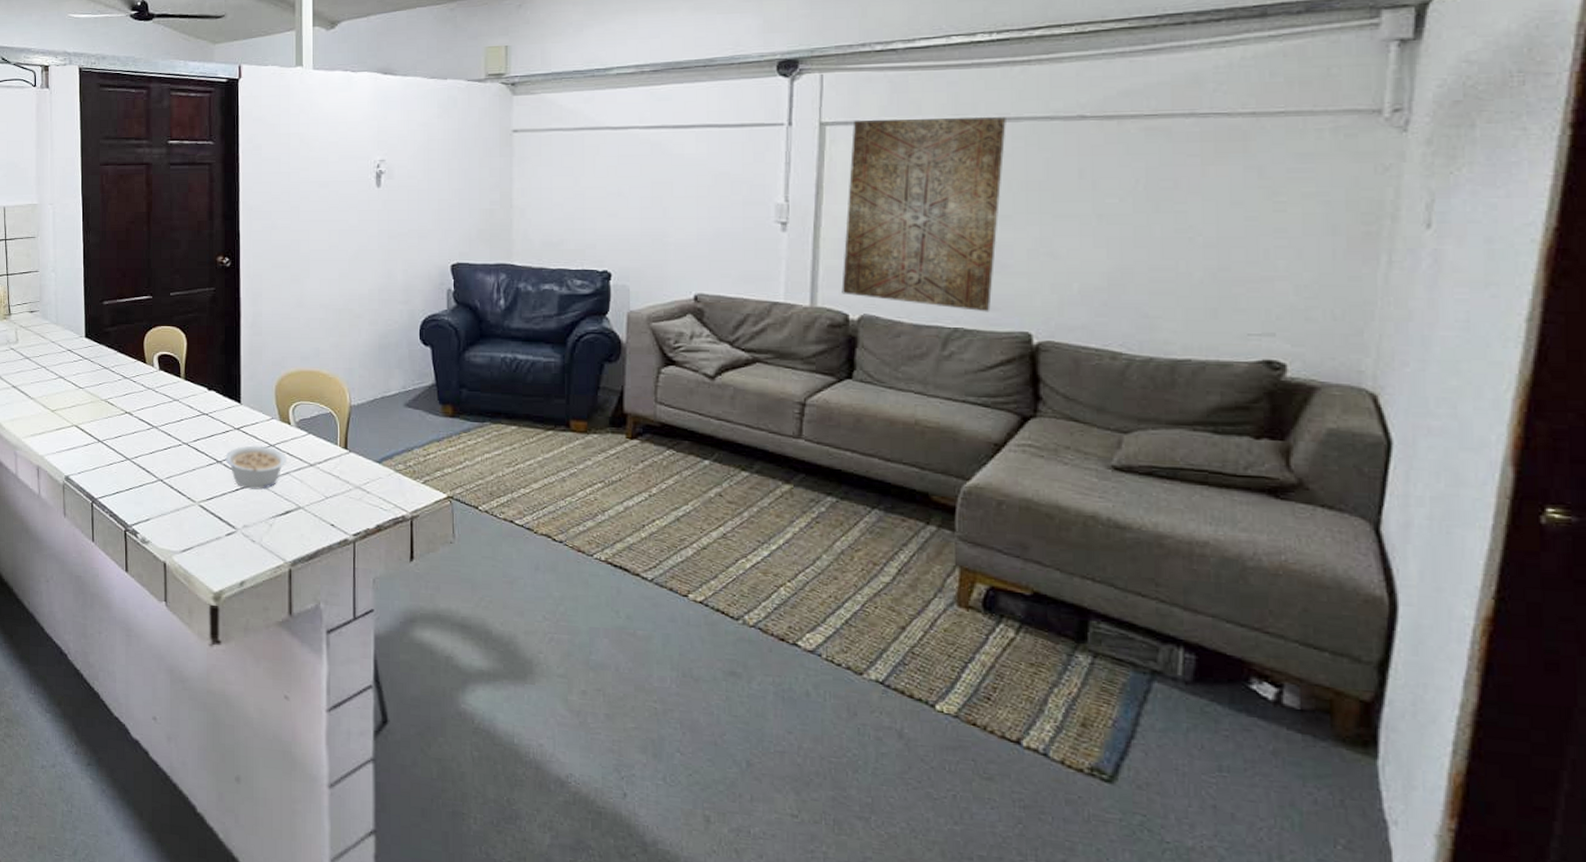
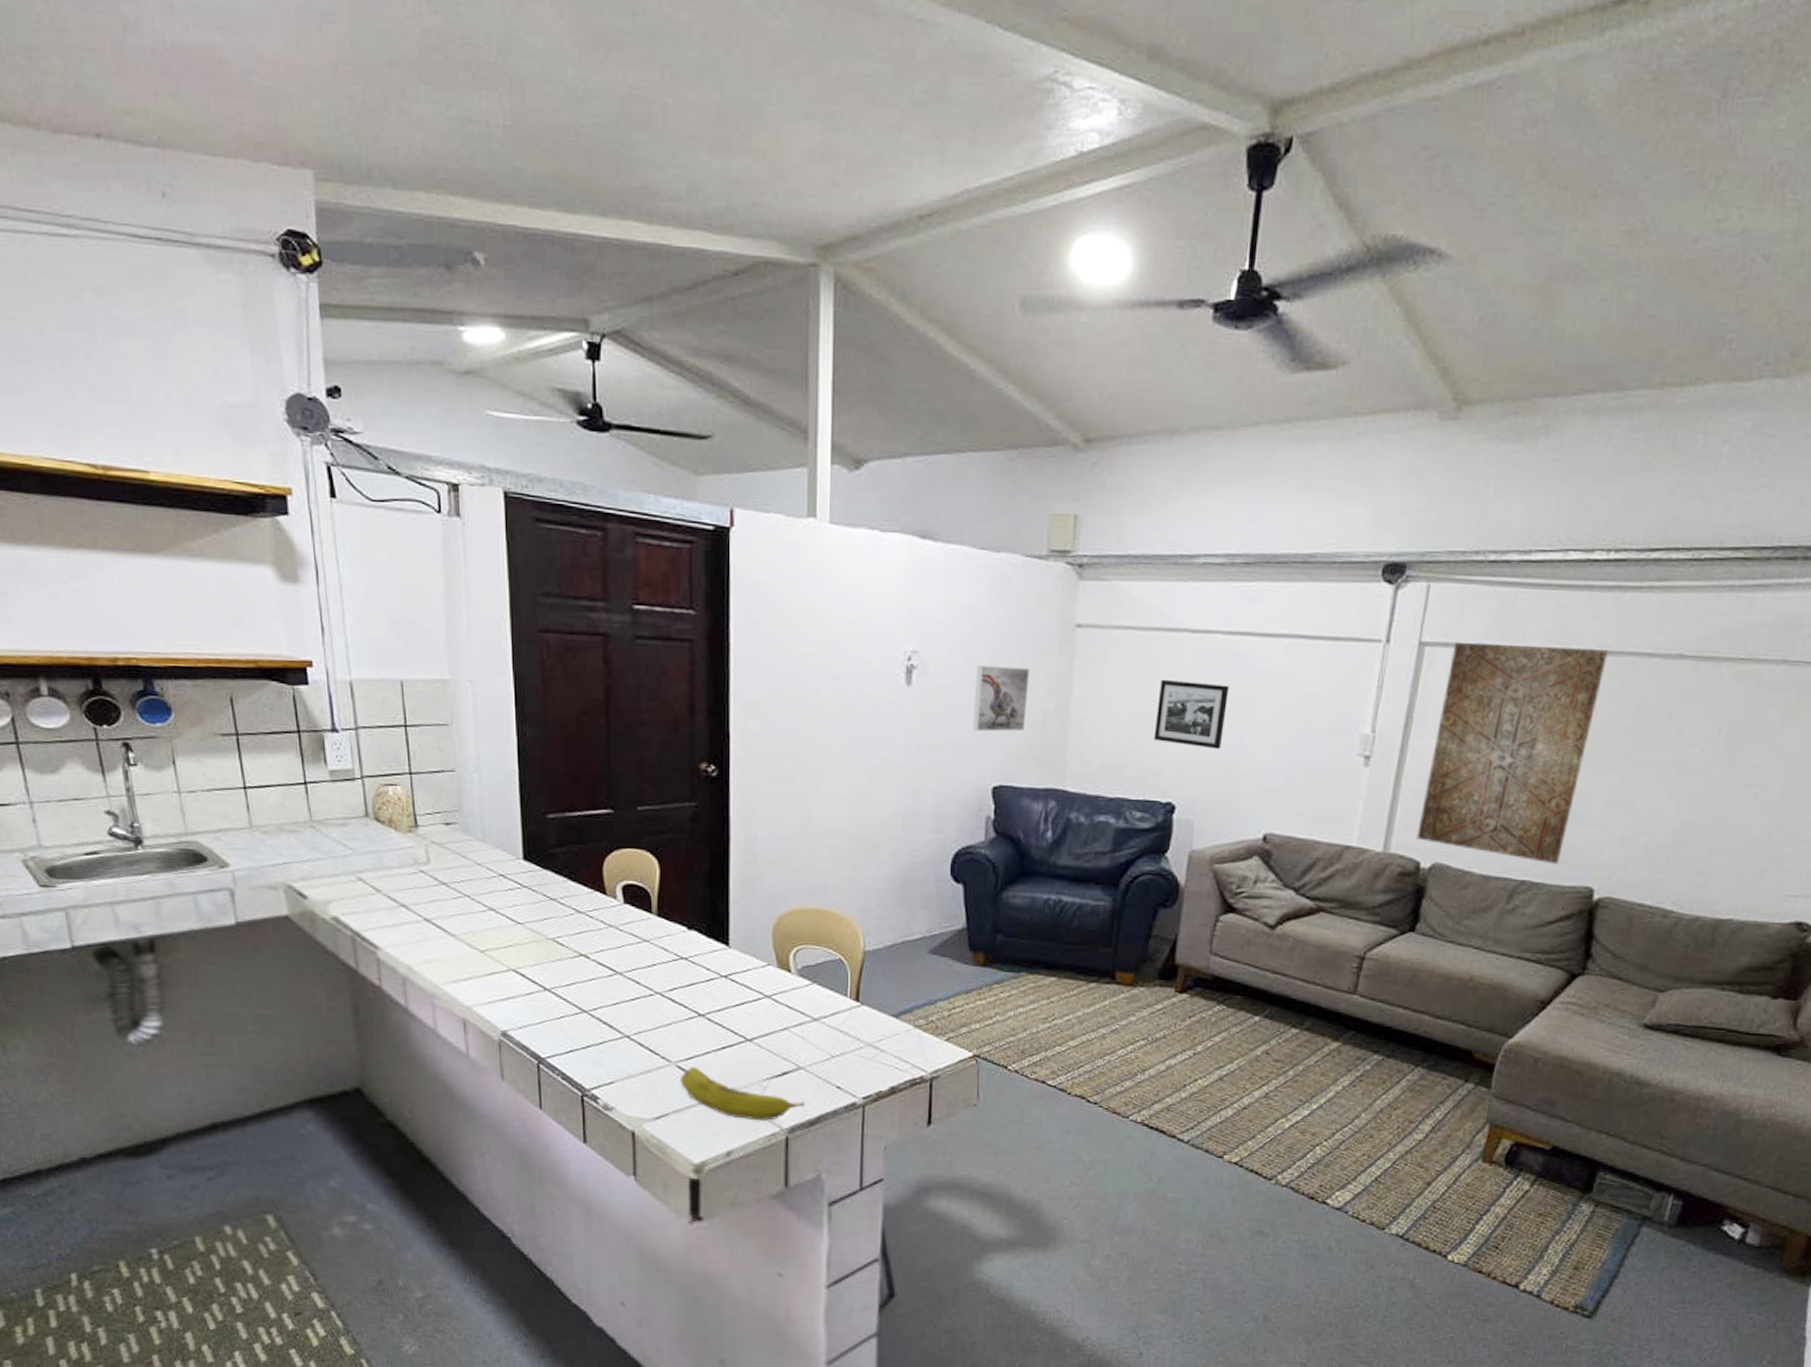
fruit: none [202,506,304,554] -> present [680,1067,805,1121]
legume: present [225,445,287,490] -> none [709,996,786,1048]
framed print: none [431,167,476,220] -> present [972,665,1029,732]
picture frame: none [586,168,650,224] -> present [1153,679,1229,750]

